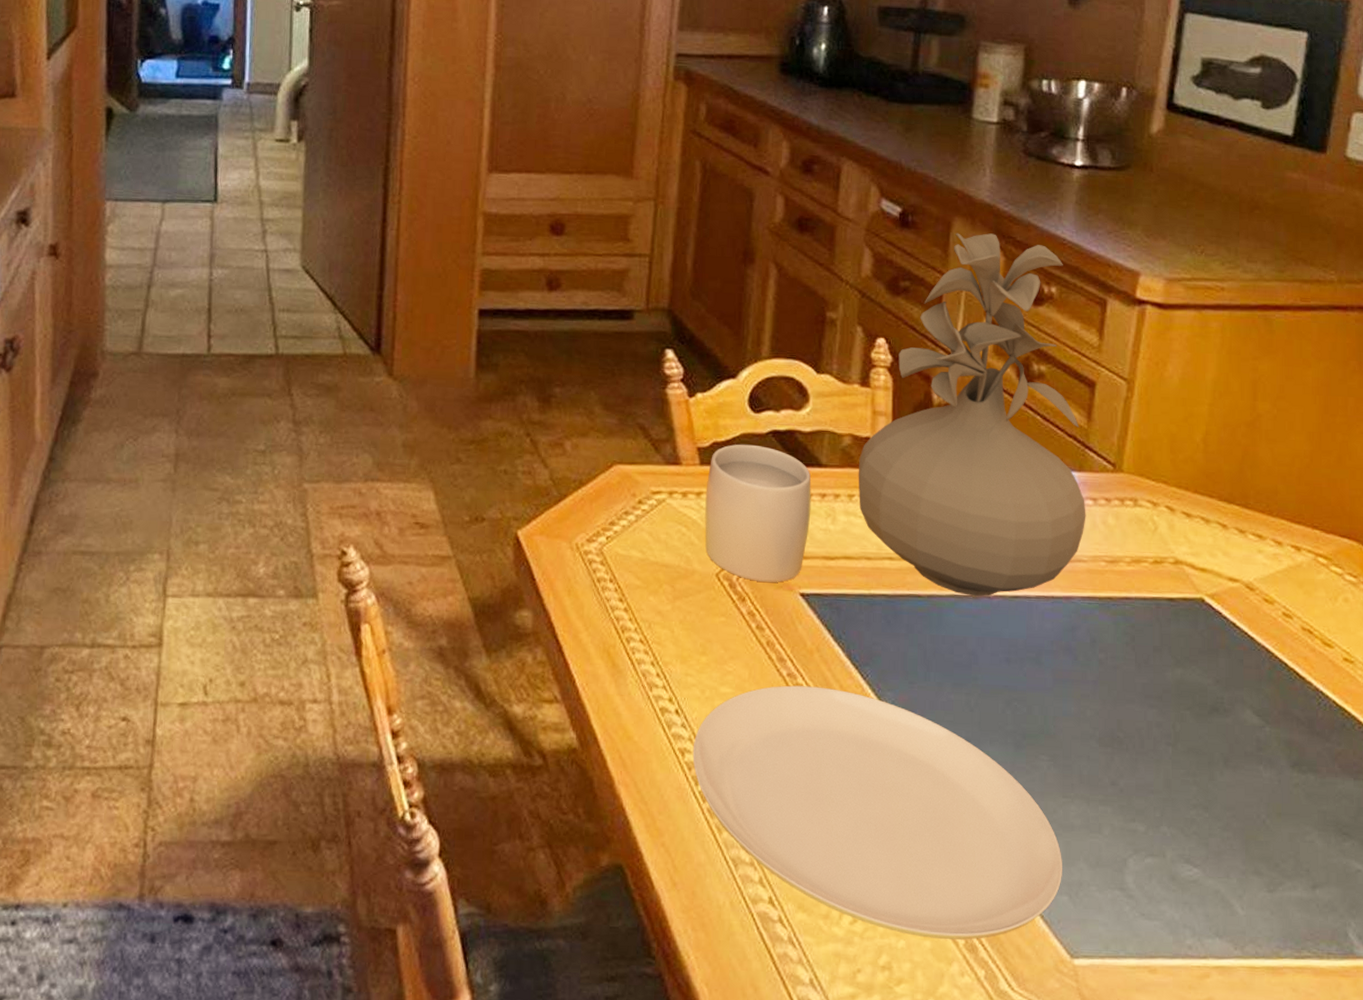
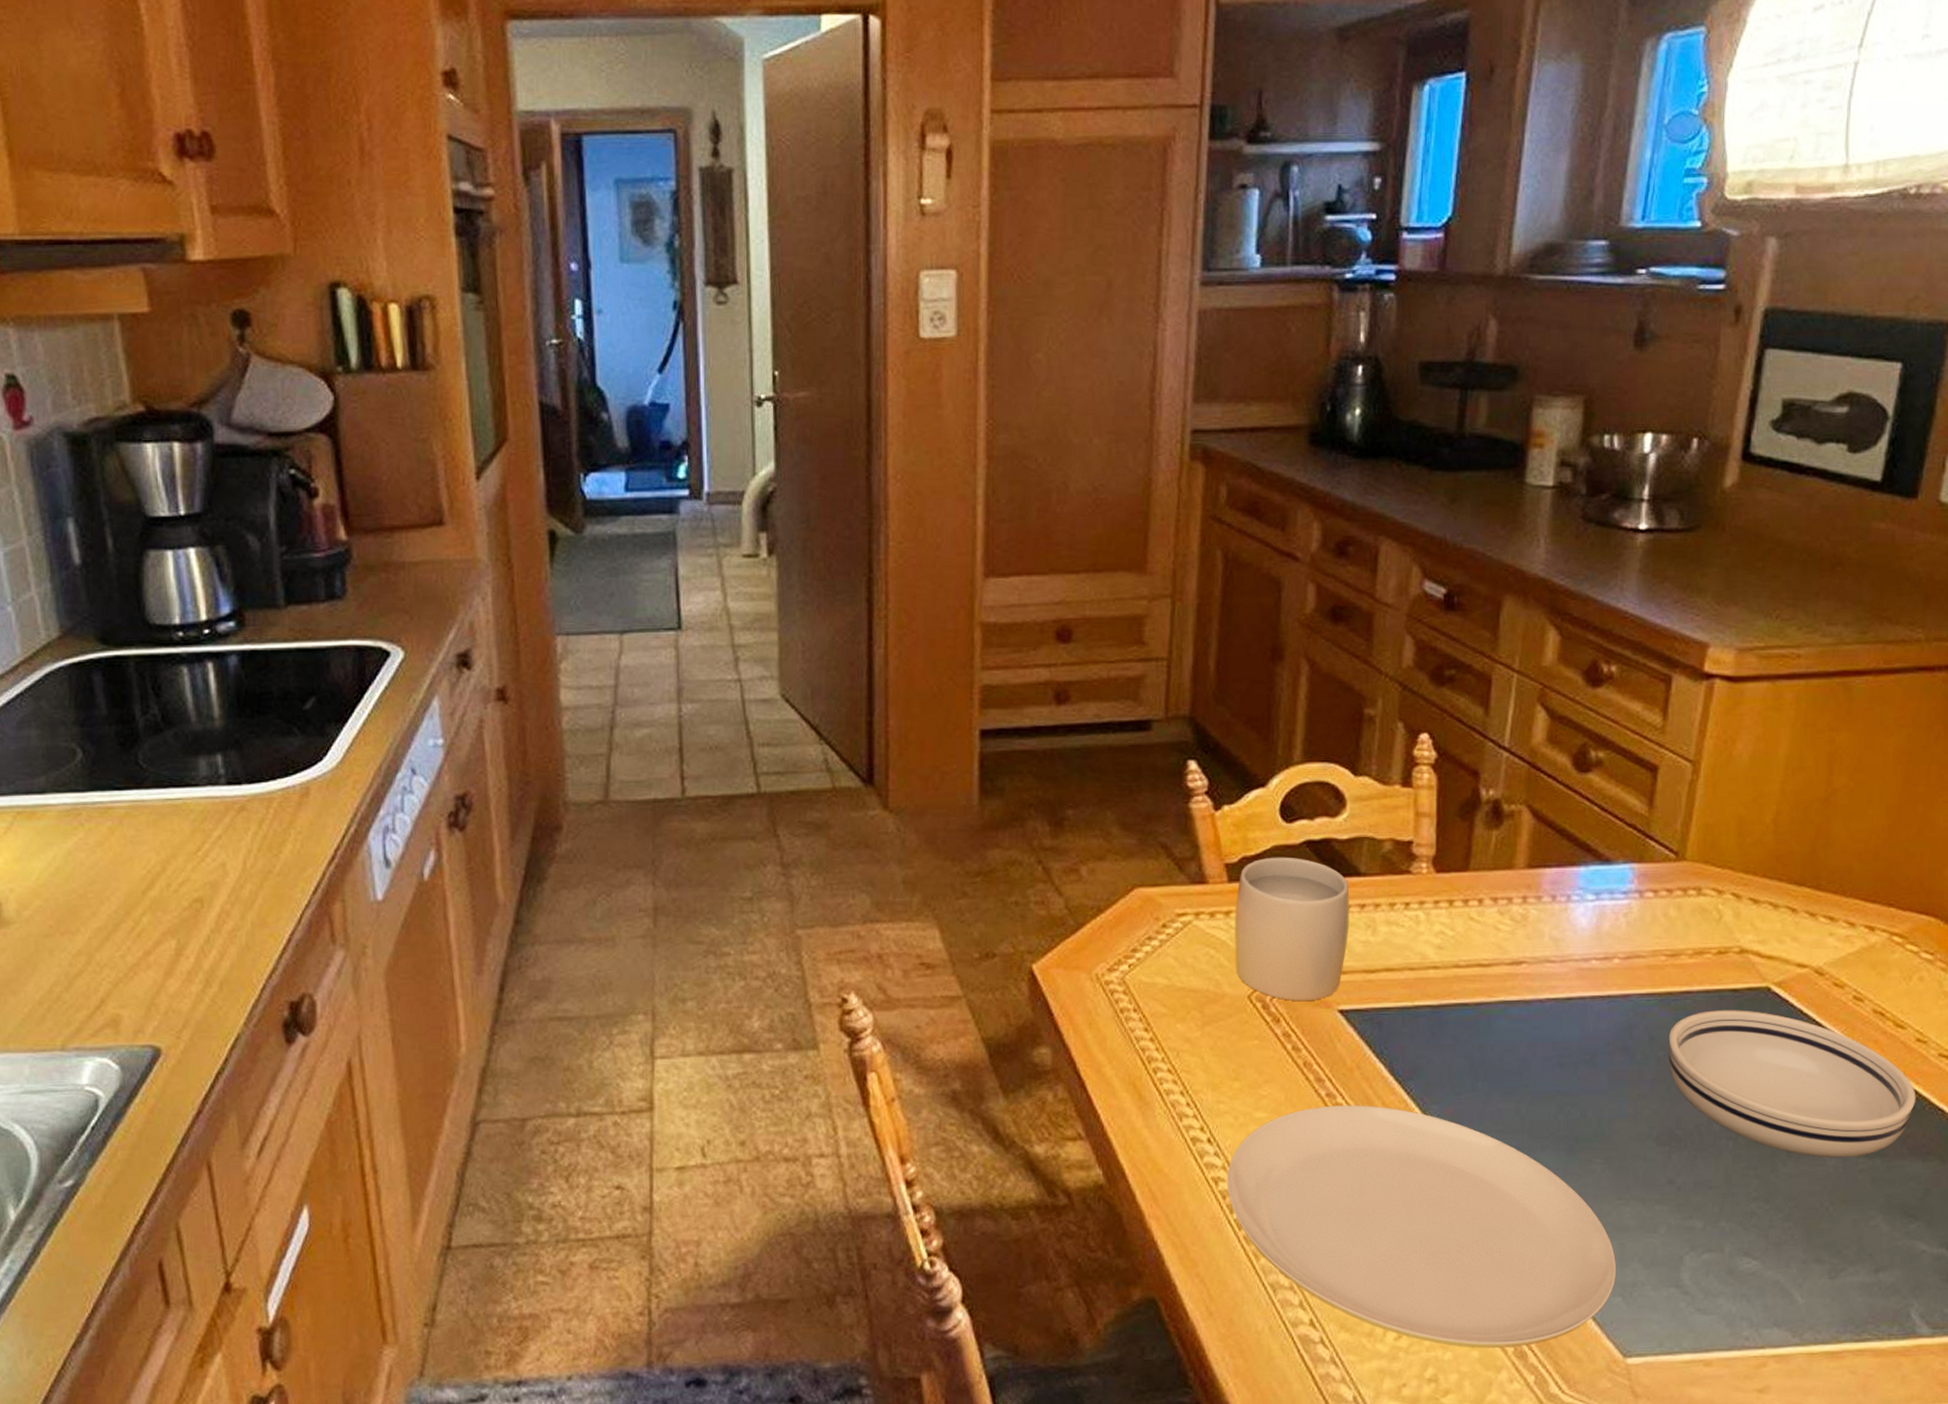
vase: present [858,233,1086,597] -> none [1400,611,1646,1001]
bowl: none [1109,617,1346,771] -> present [1668,1010,1916,1158]

